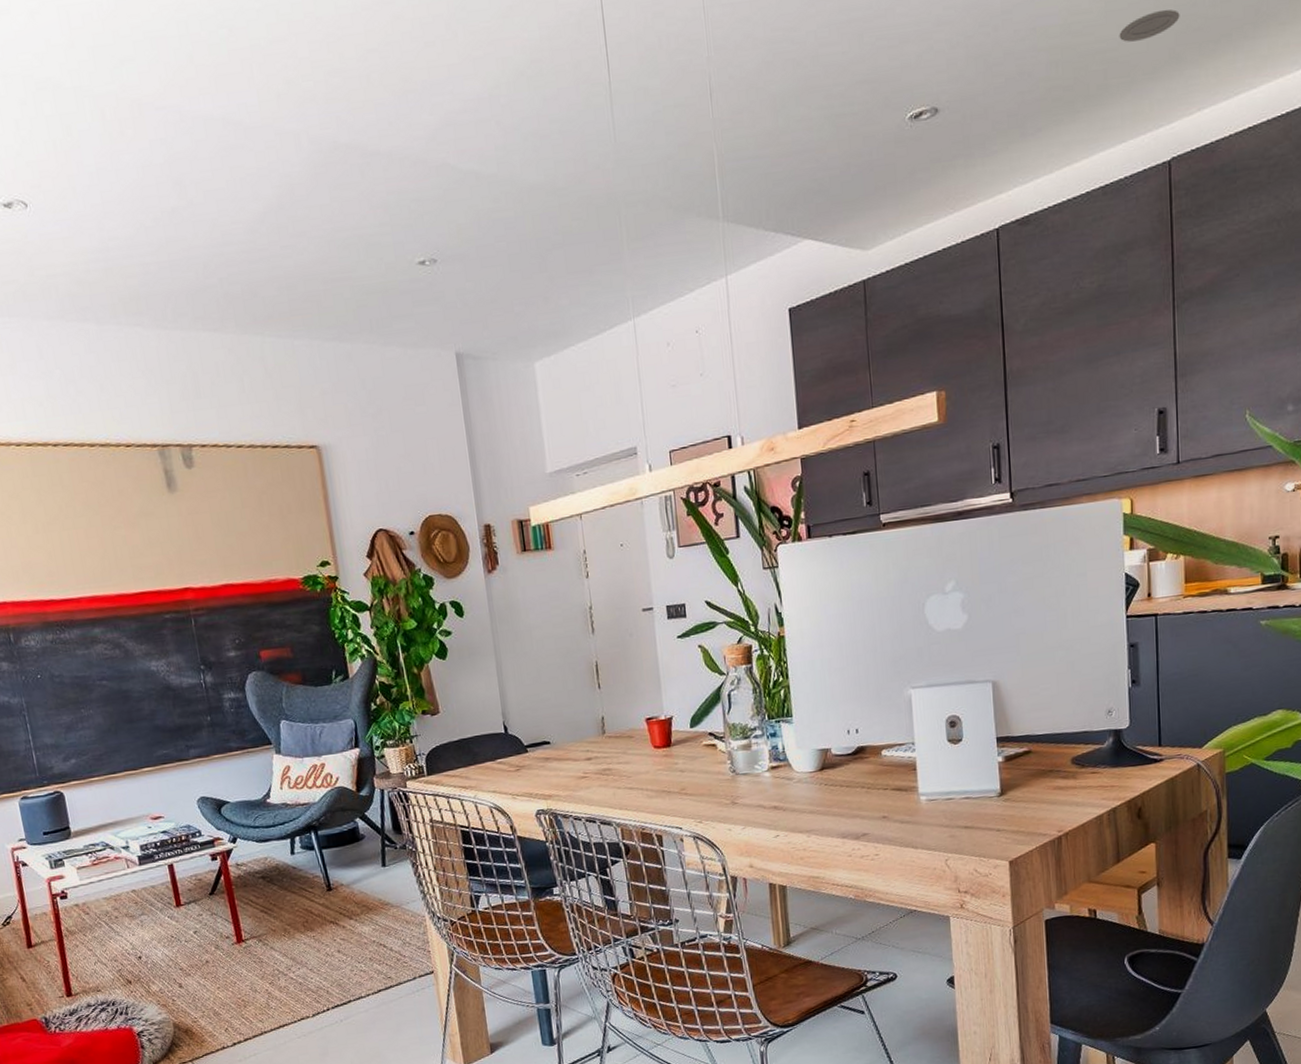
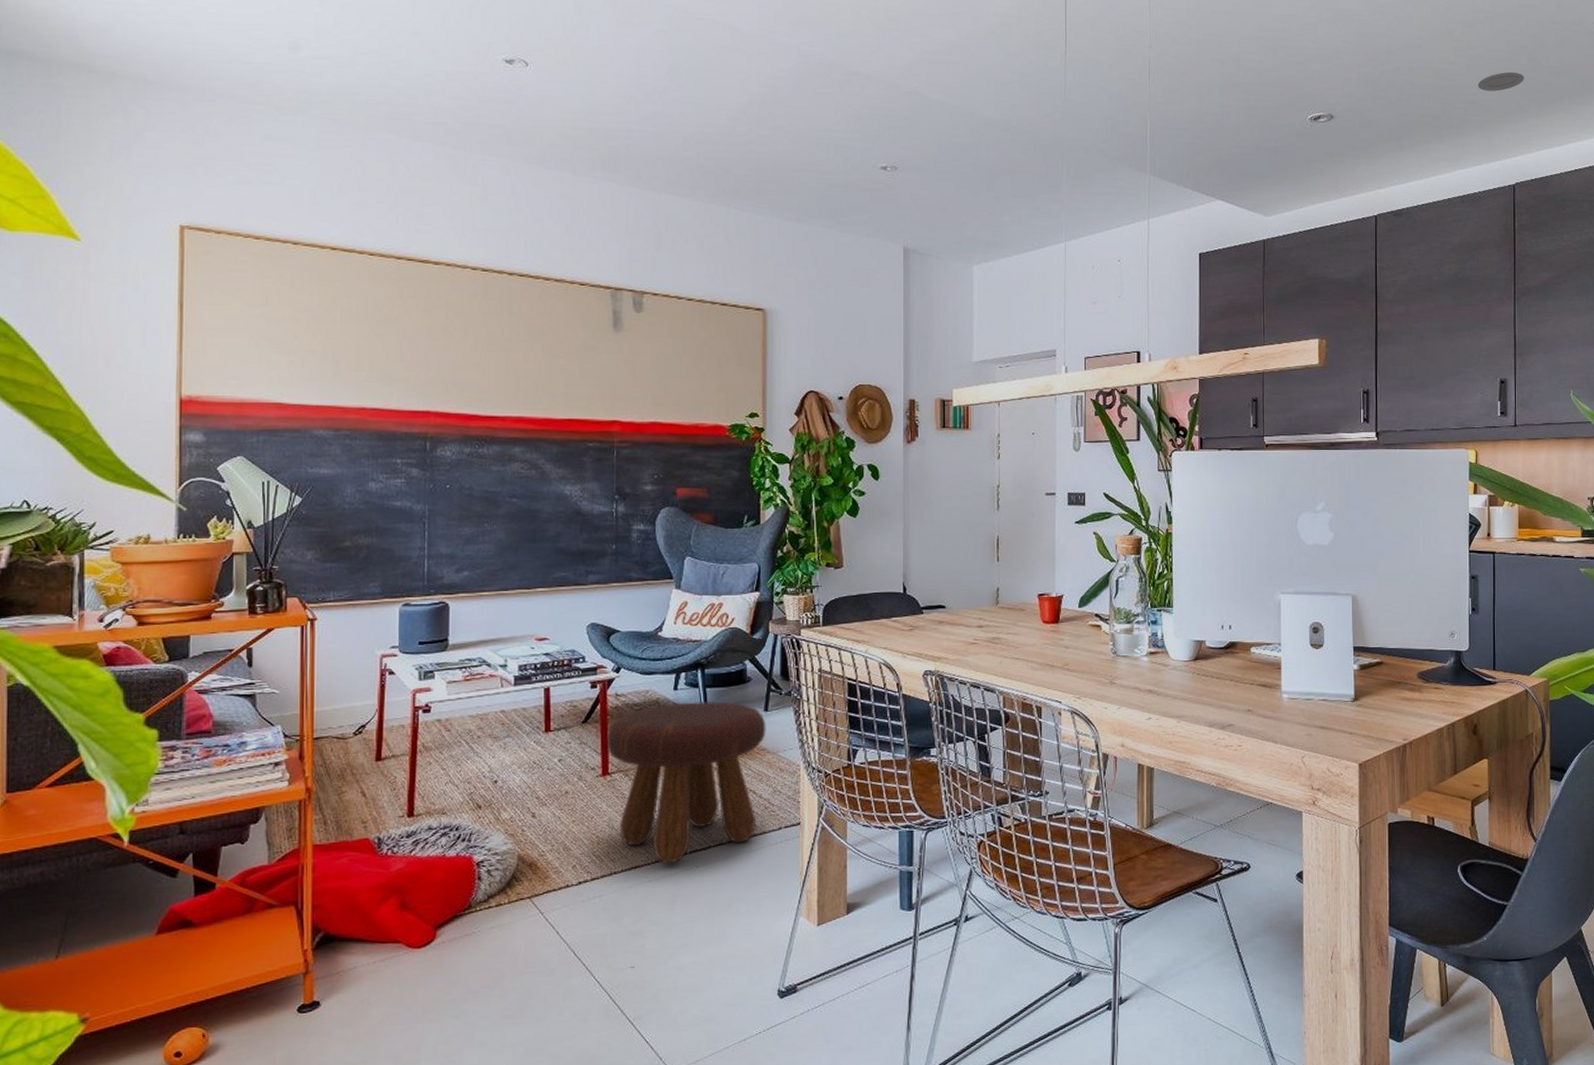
footstool: none [235,861,392,1020] -> present [608,701,766,863]

